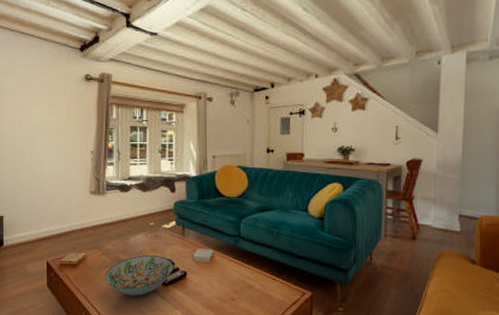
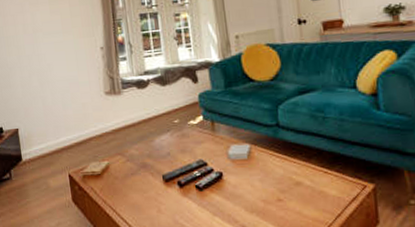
decorative bowl: present [105,255,174,296] -> none [132,157,207,205]

